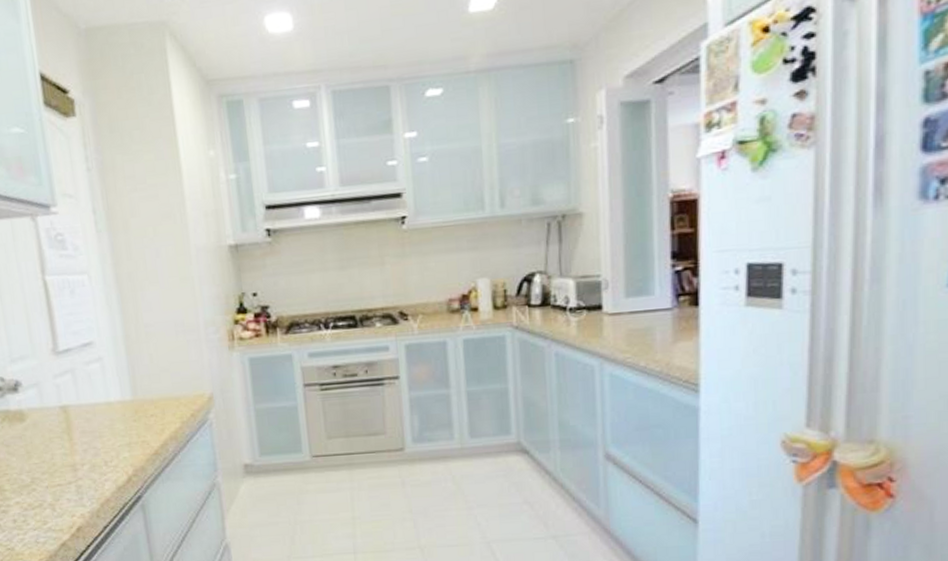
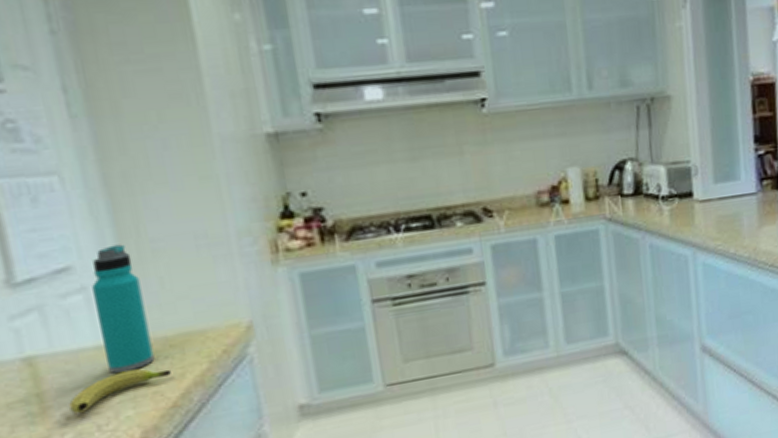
fruit: none [87,422,155,452] -> present [69,368,171,415]
water bottle: none [105,327,144,424] -> present [92,244,155,373]

